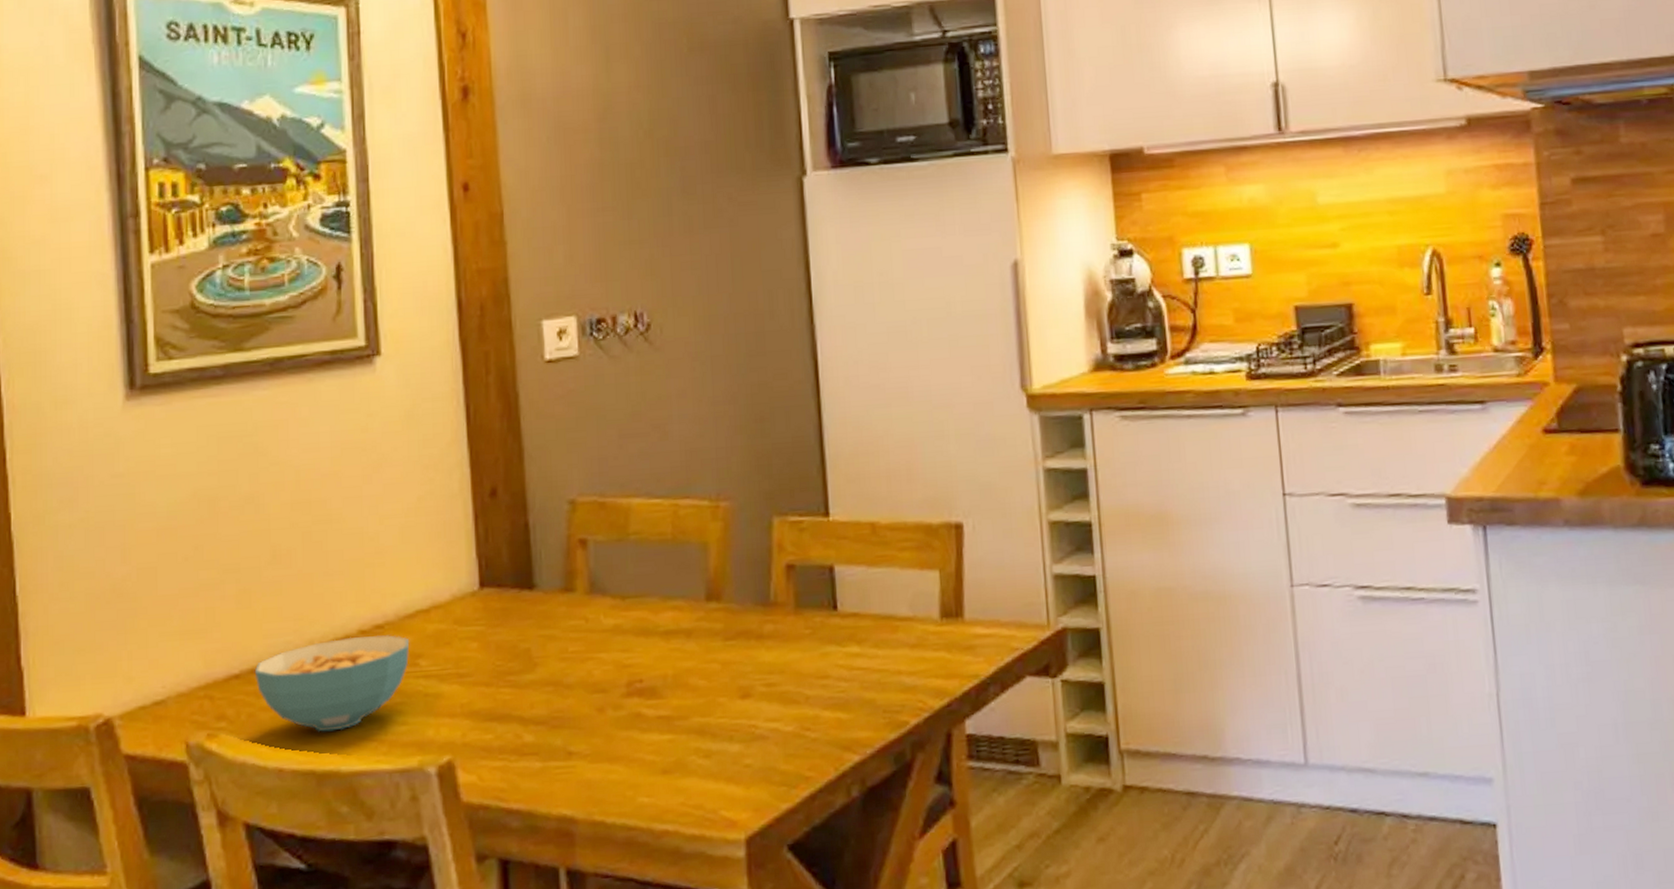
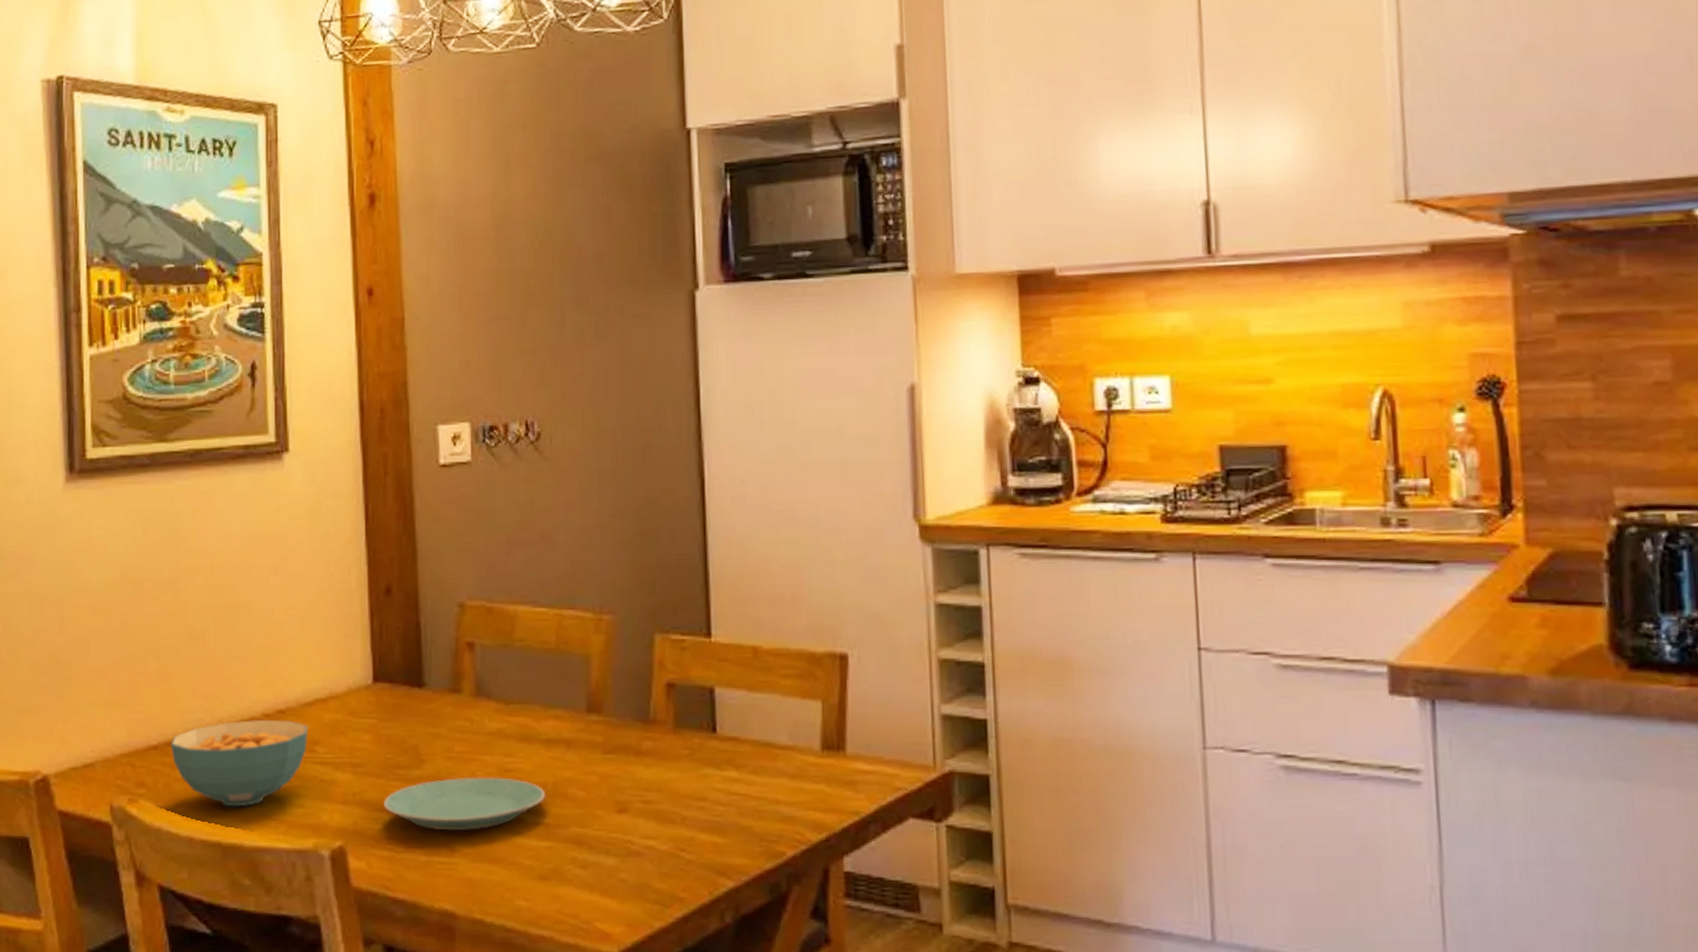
plate: none [494,674,665,735] -> present [384,777,545,831]

